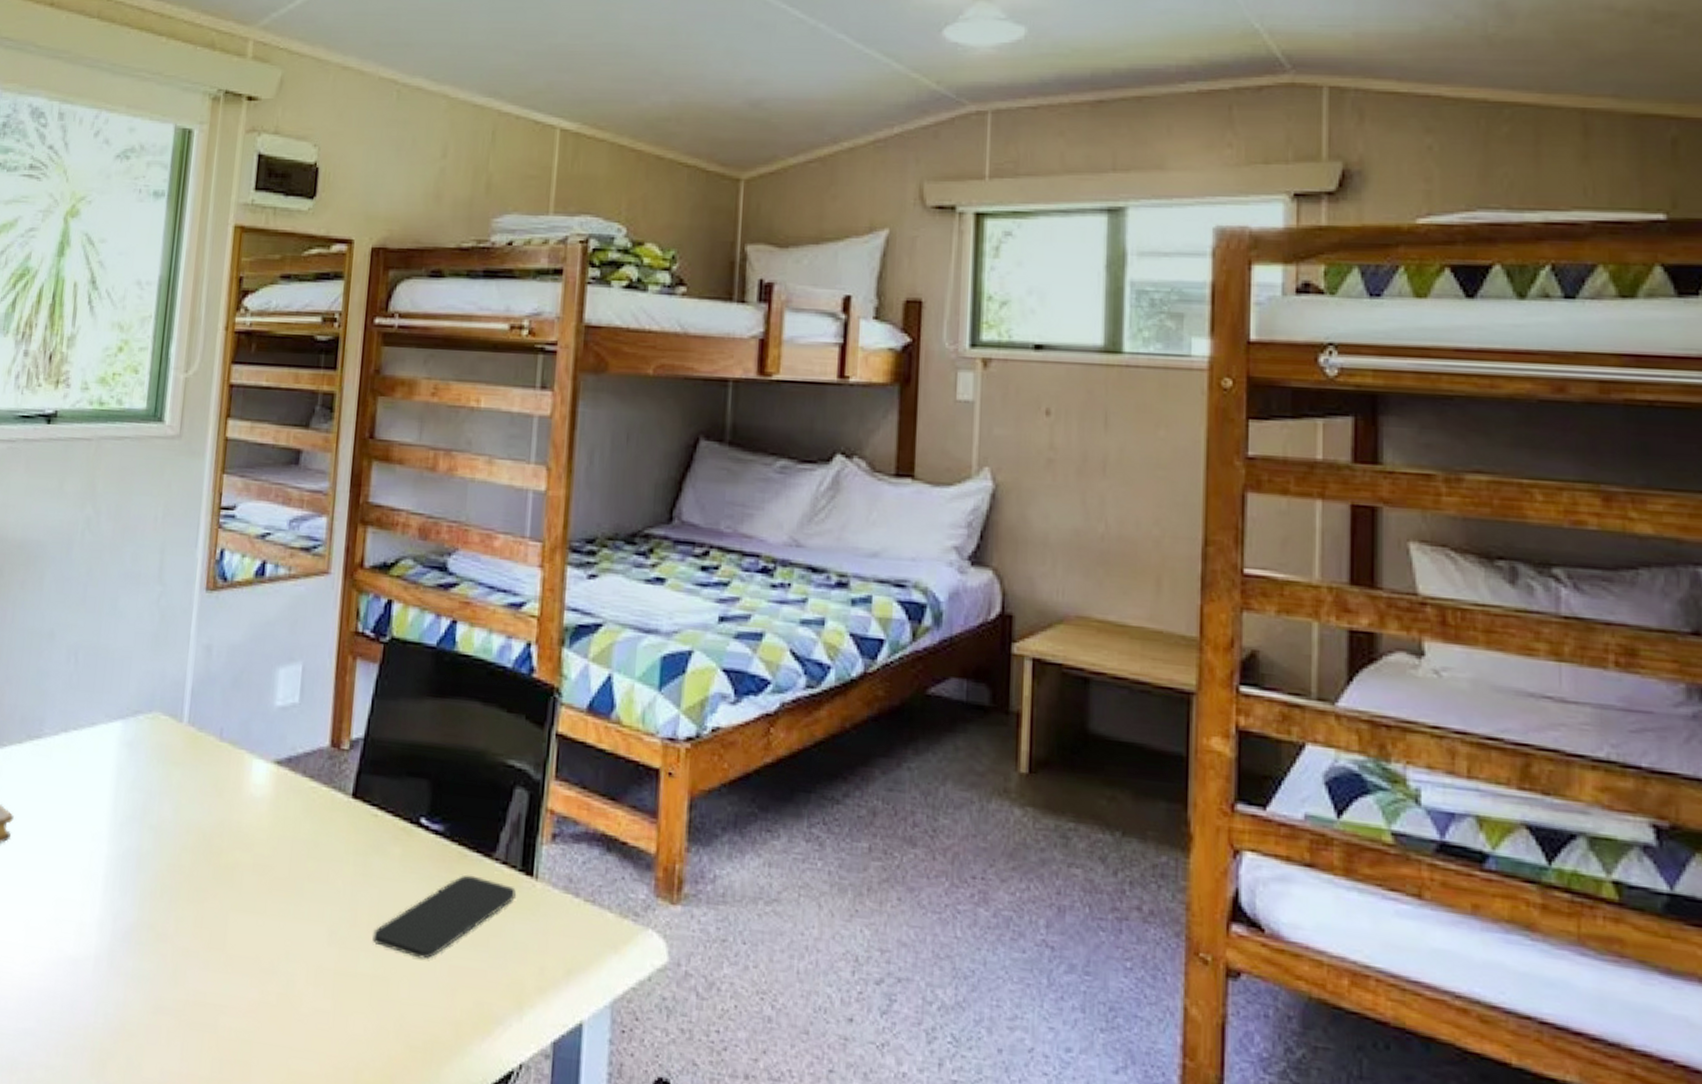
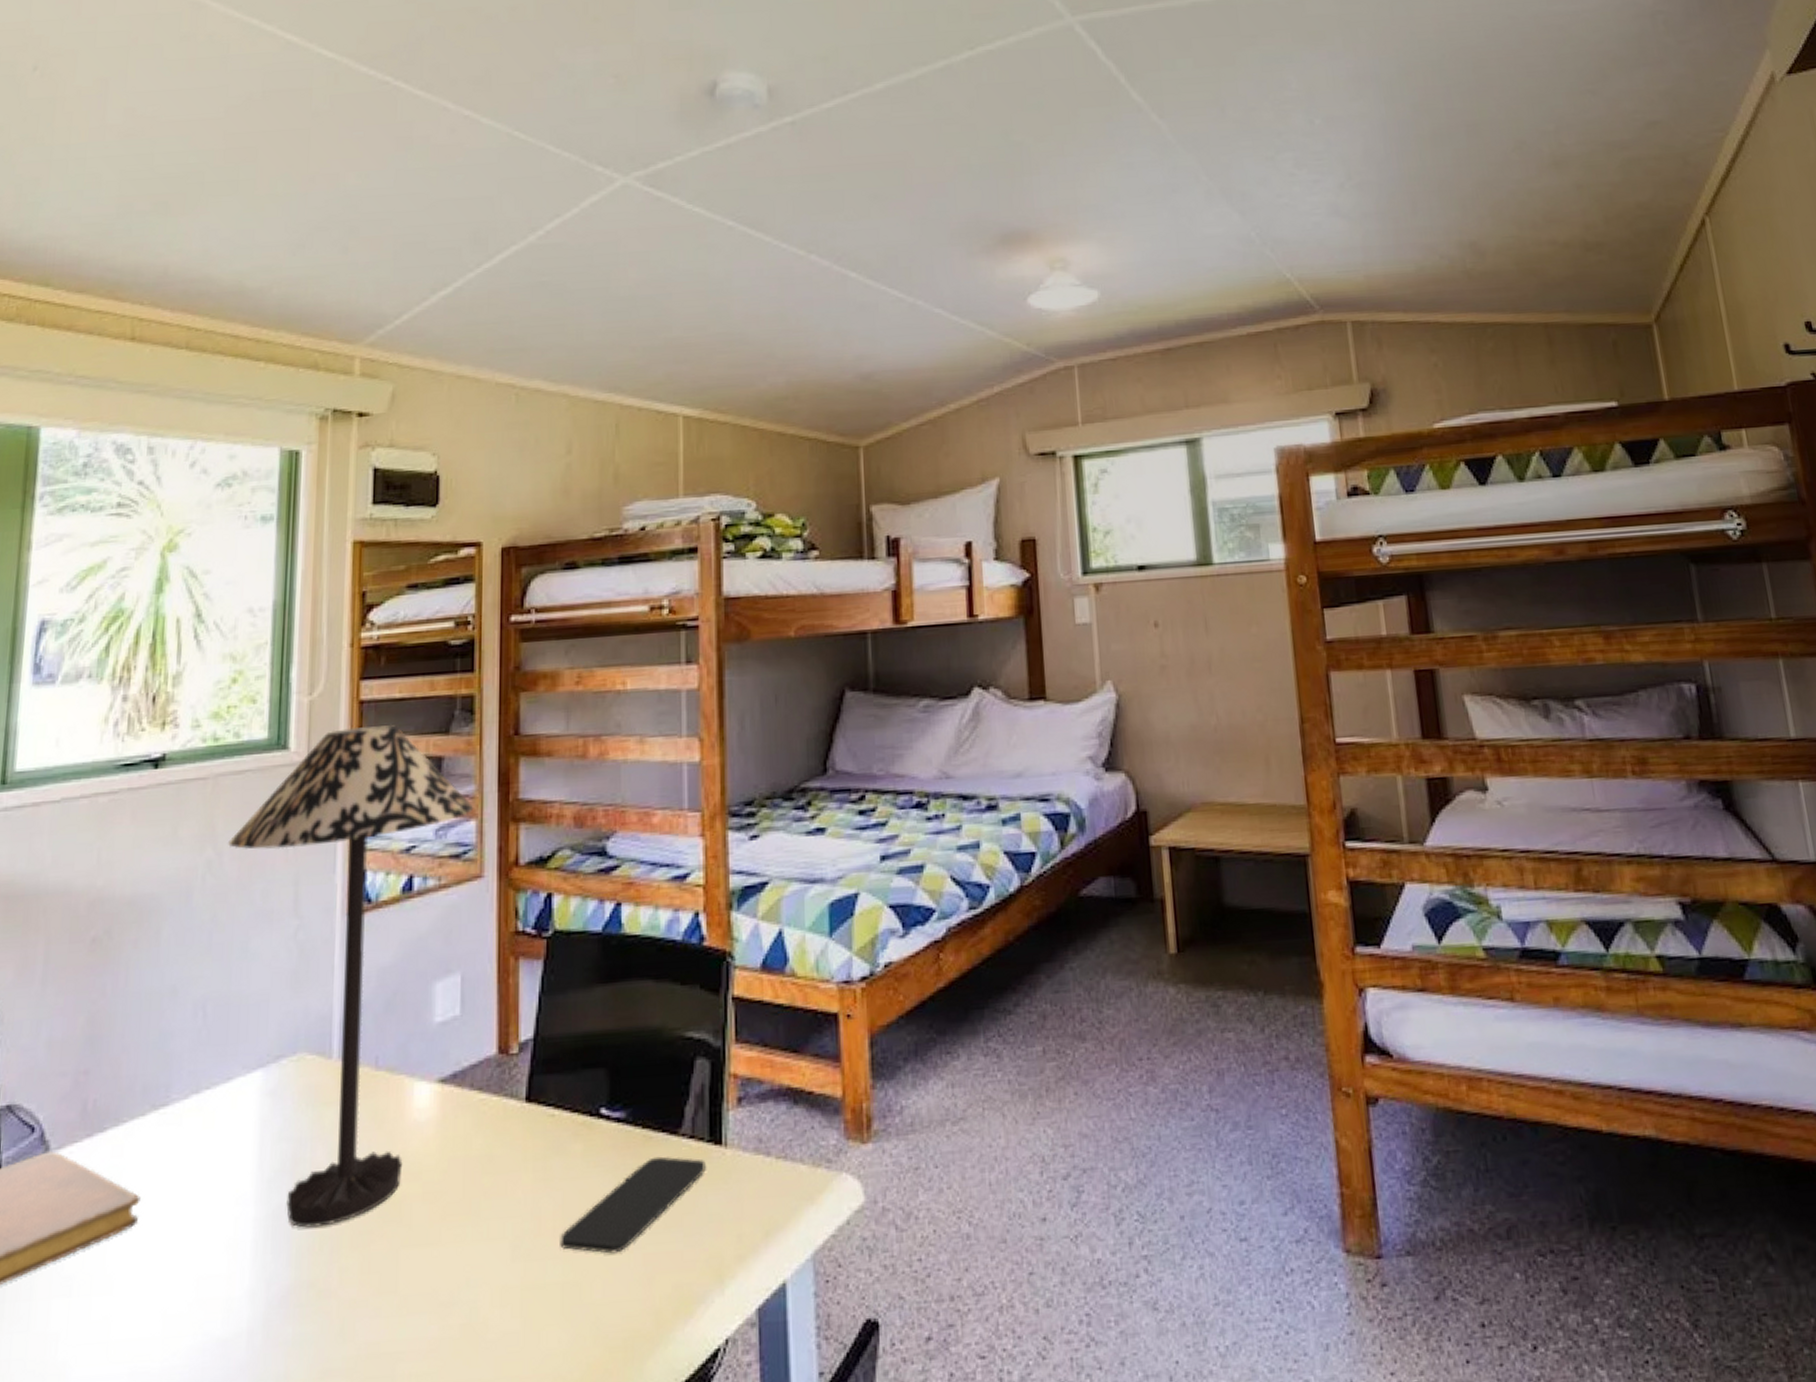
table lamp: none [106,409,327,876] -> present [228,724,474,1228]

